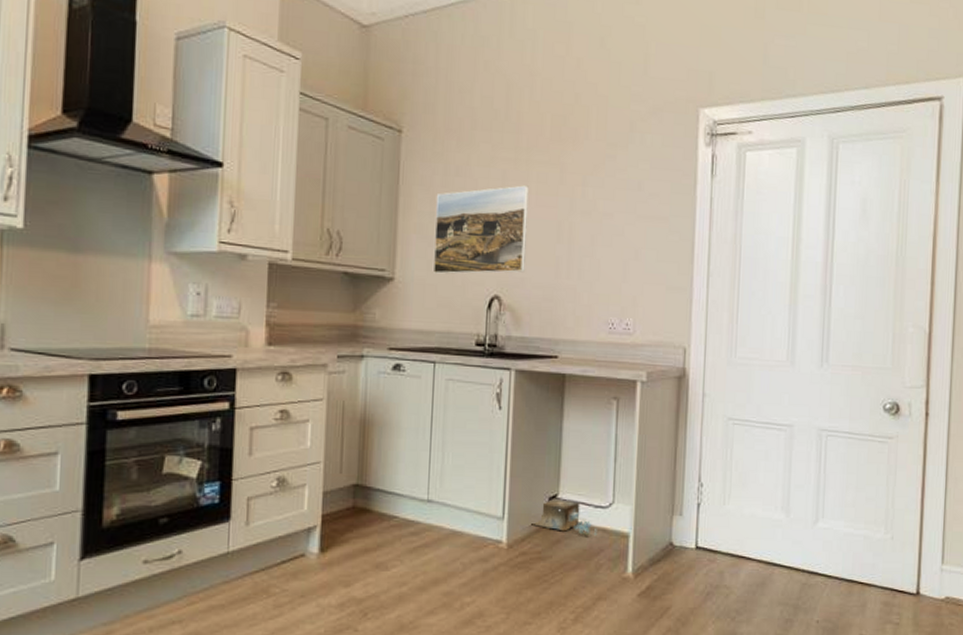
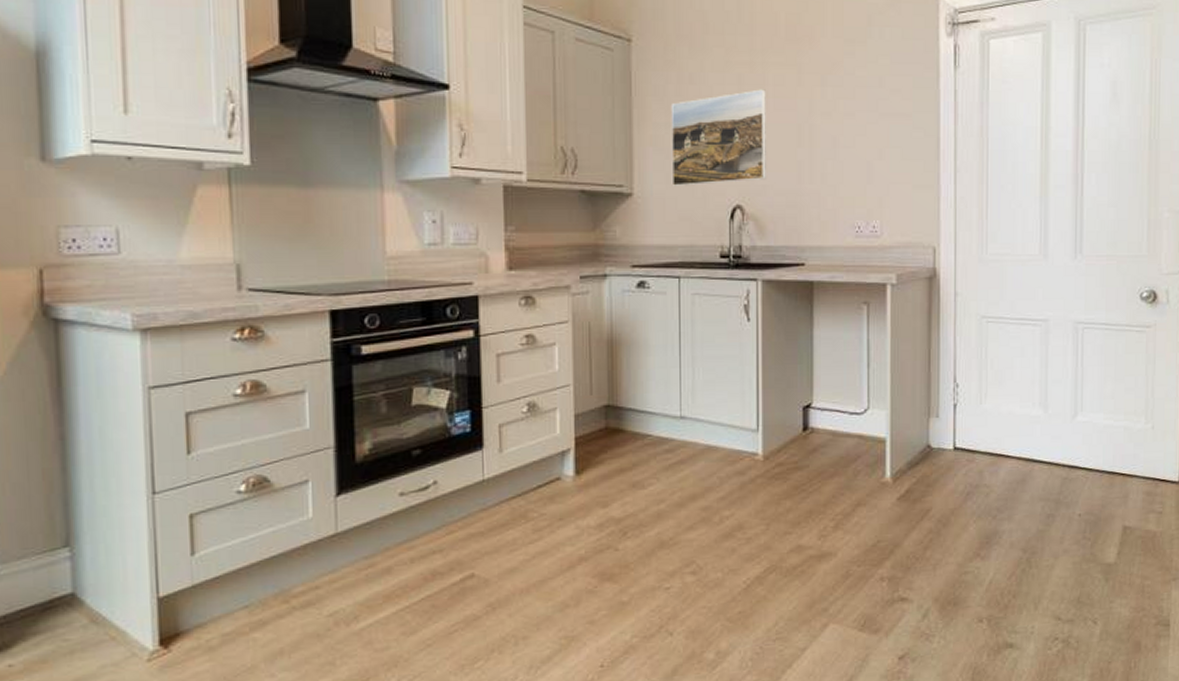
cardboard box: present [531,498,597,535] -> none [786,407,853,442]

